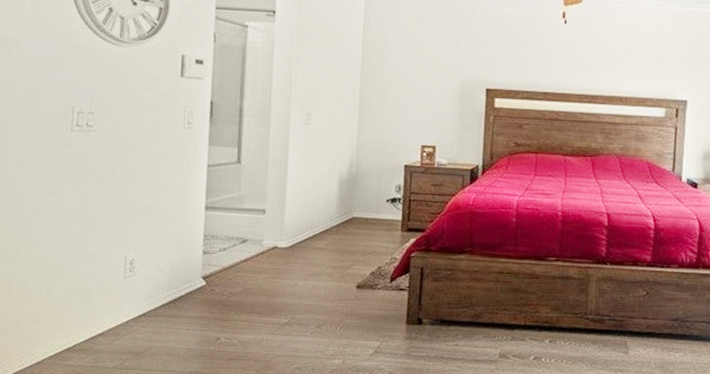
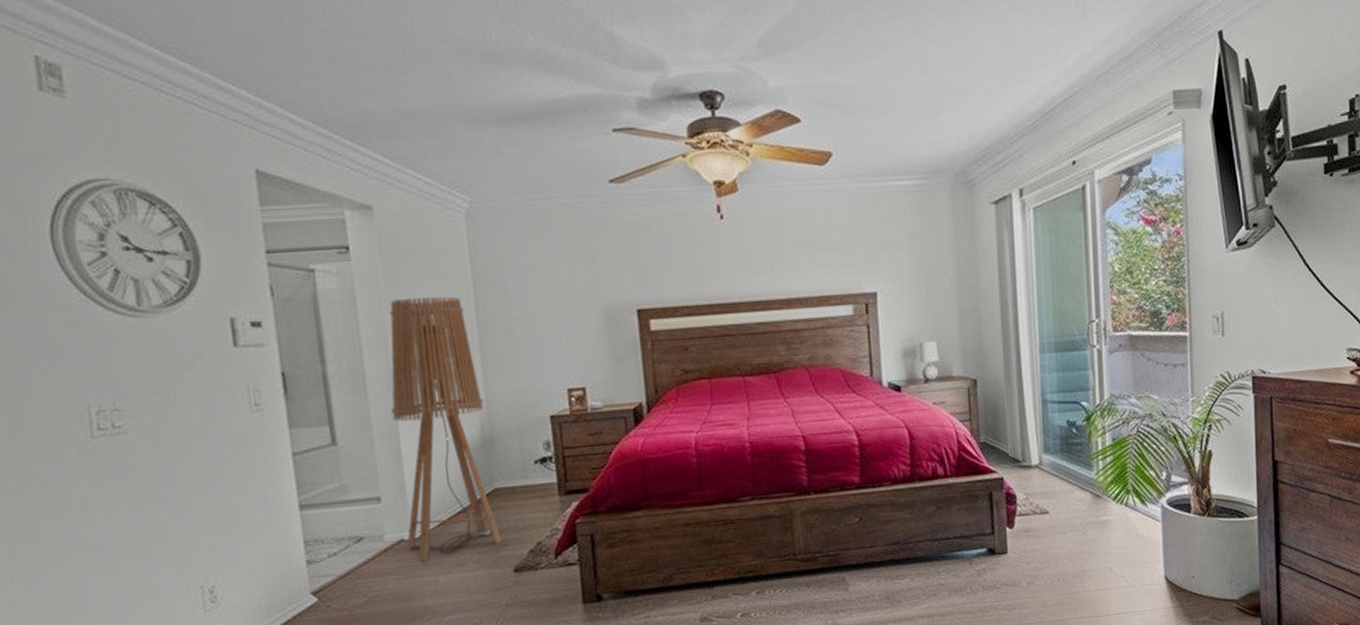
floor lamp: none [279,56,356,269] -> present [390,296,502,563]

